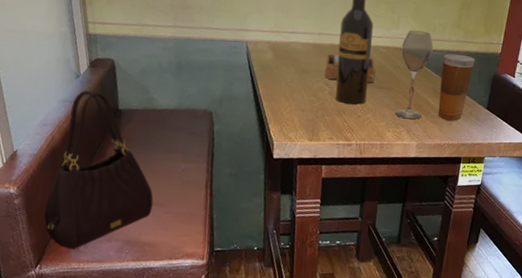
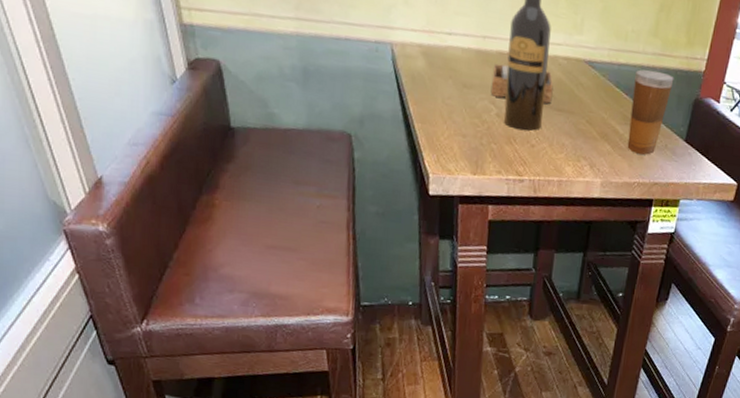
handbag: present [44,90,154,250] -> none [146,100,283,302]
wineglass: present [395,30,433,120] -> none [576,36,624,152]

